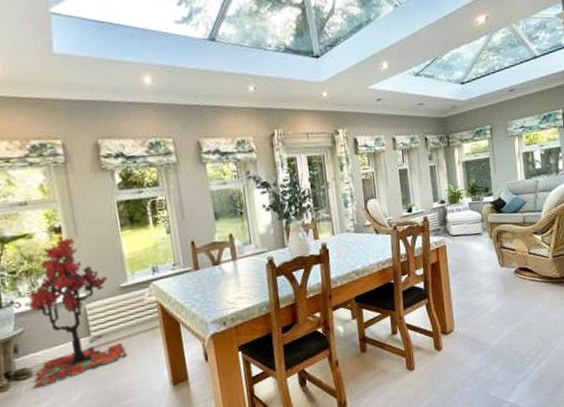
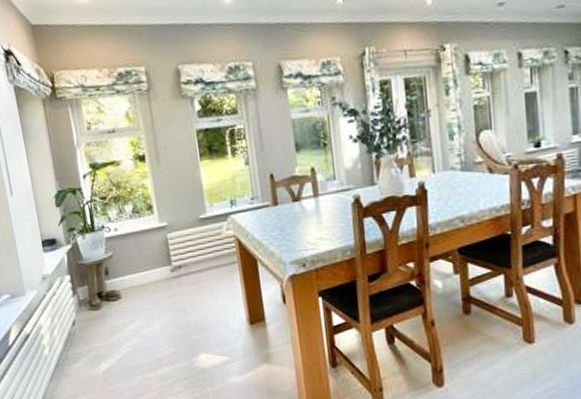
tree: present [27,235,127,390] -> none [115,163,205,311]

